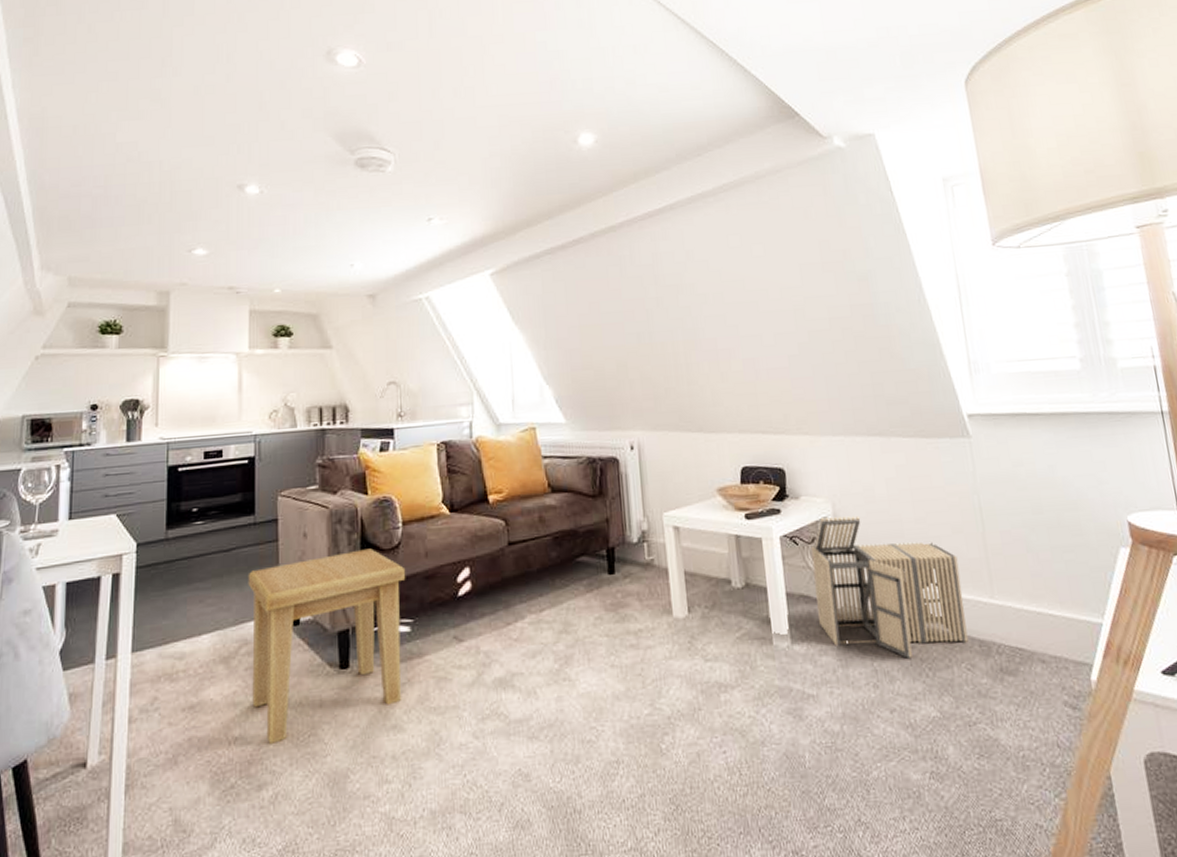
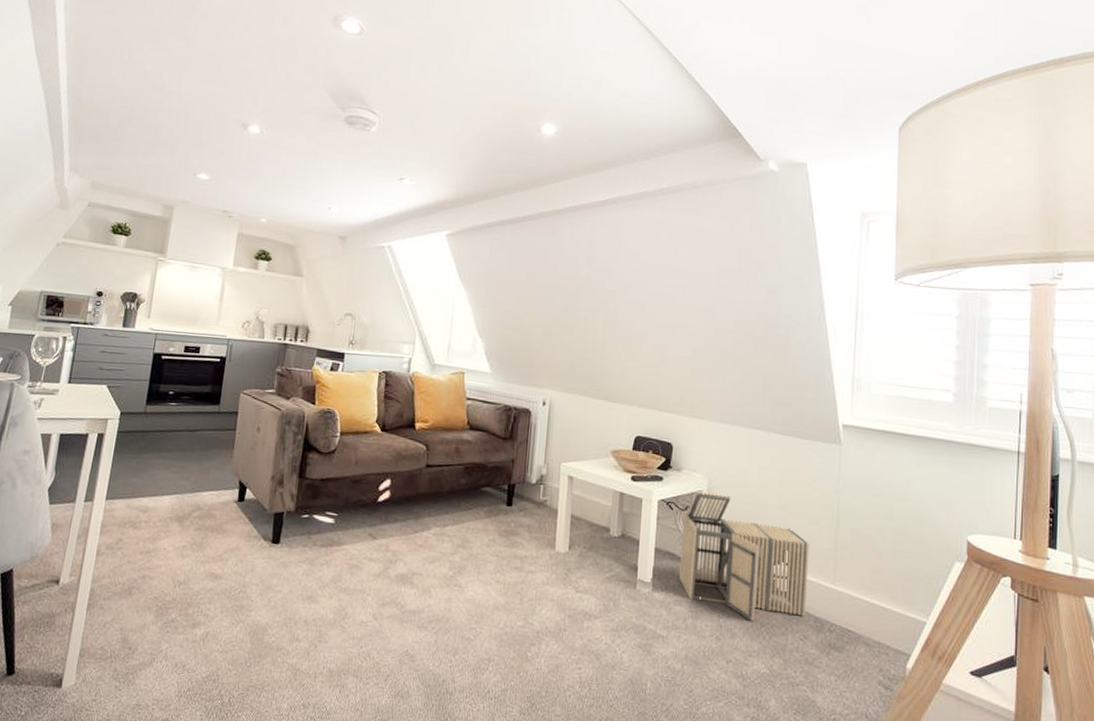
side table: present [248,548,406,744] -> none [197,449,338,593]

